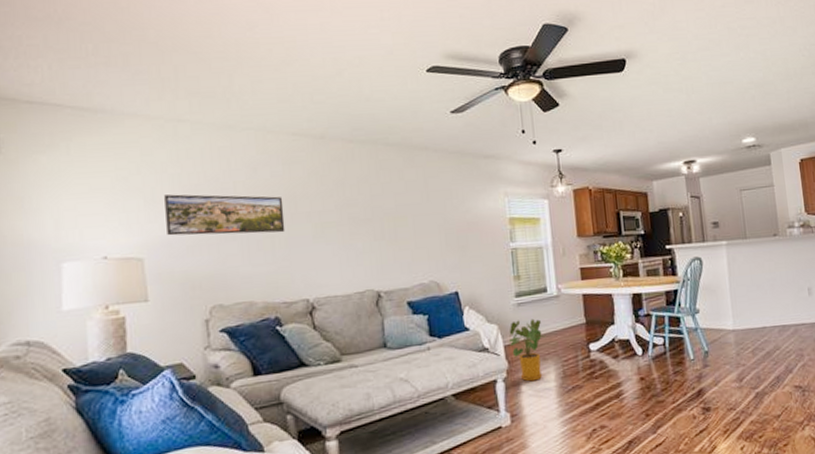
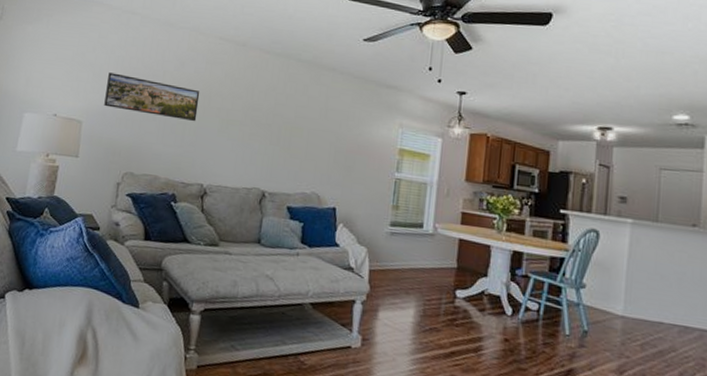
house plant: present [508,318,546,382] -> none [374,248,413,312]

